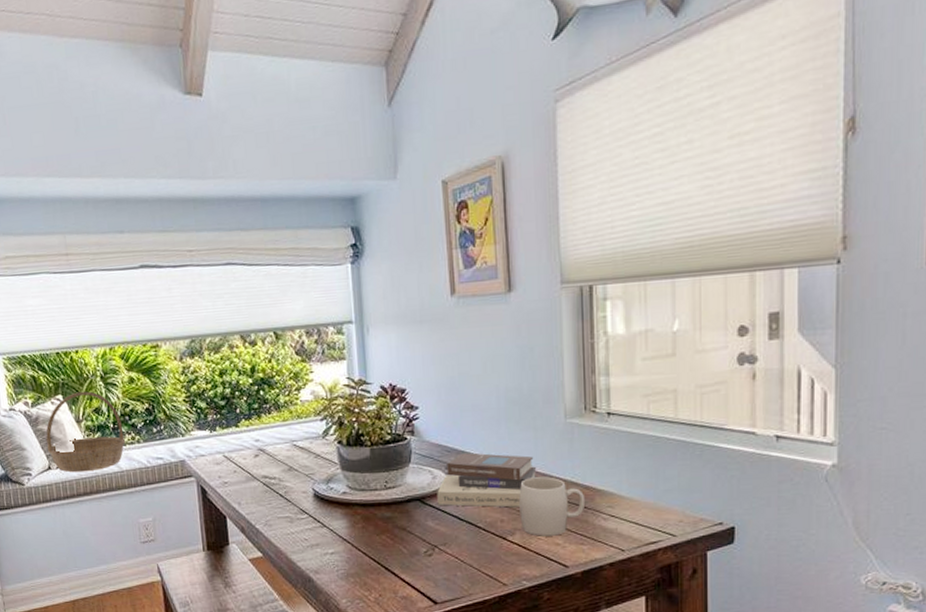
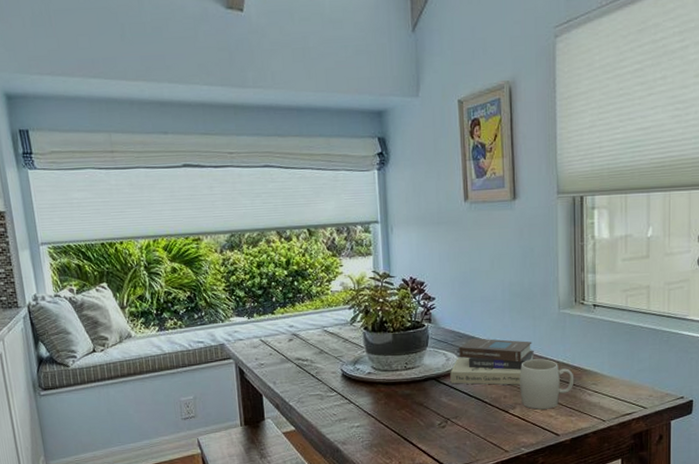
basket: present [46,391,125,472] -> none [91,280,168,354]

